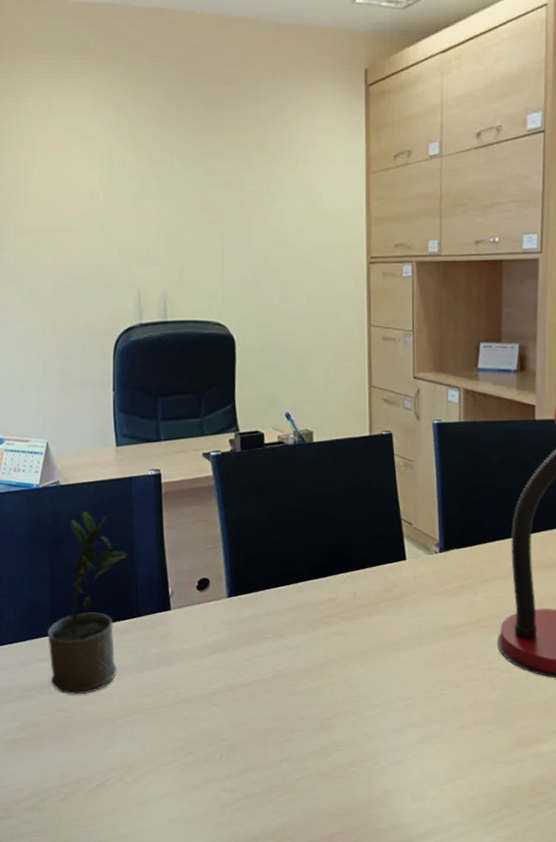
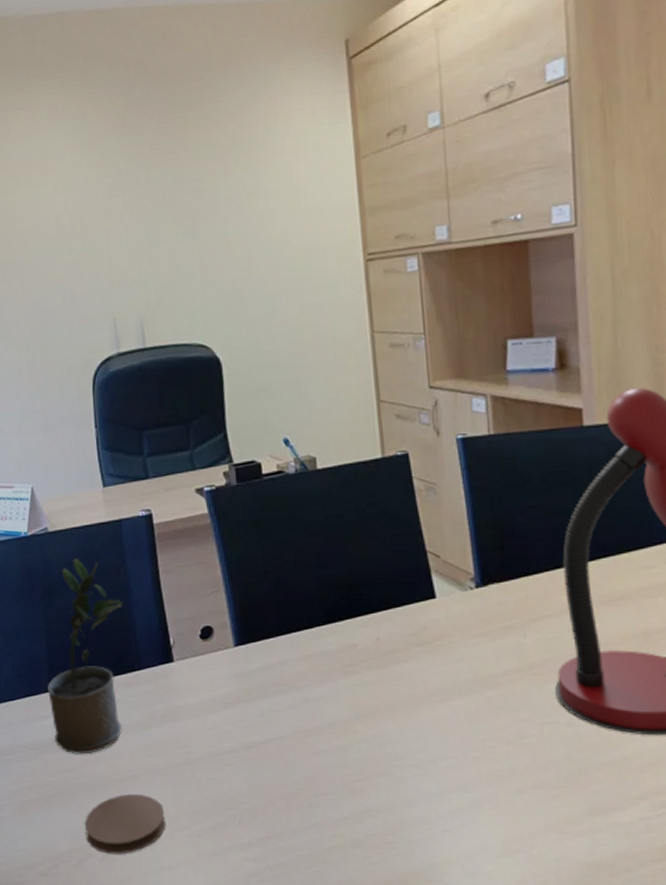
coaster: none [73,731,152,788] -> present [84,793,166,854]

